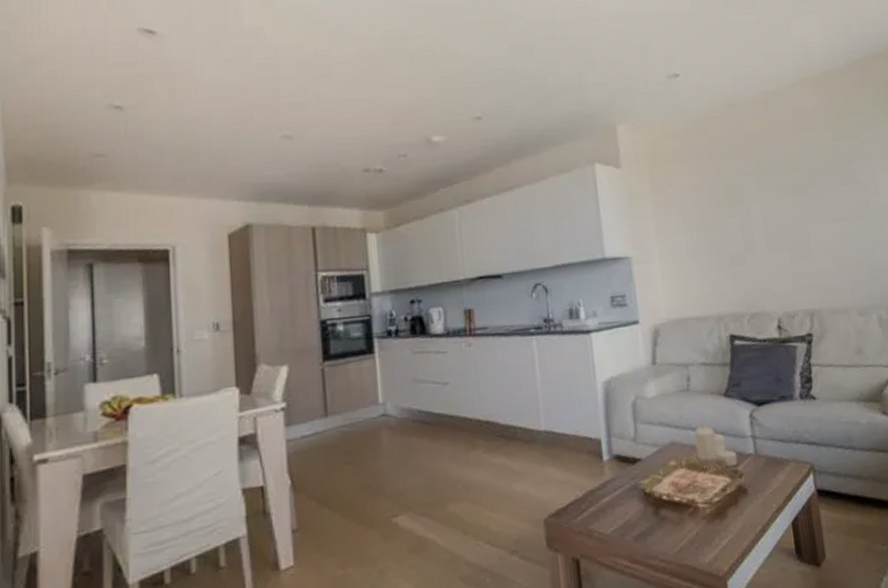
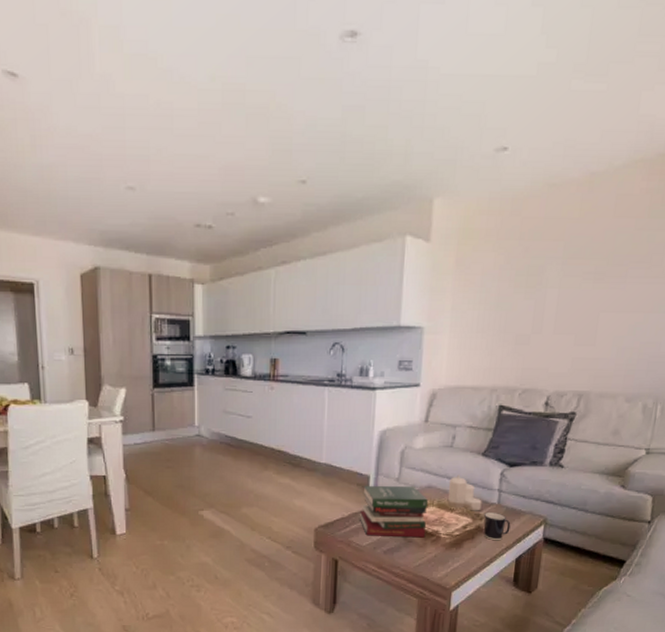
books: none [595,446,681,520] -> present [360,485,429,538]
mug: none [742,465,777,503] -> present [483,513,511,541]

